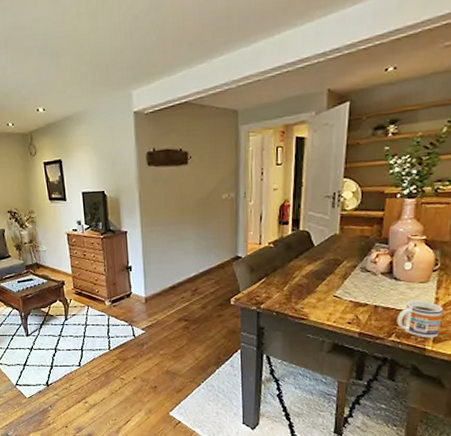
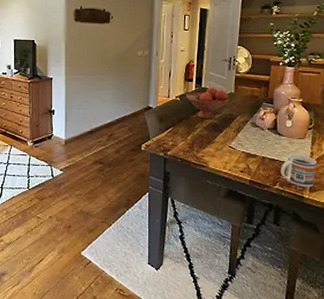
fruit bowl: none [280,229,334,266] -> present [185,87,230,119]

